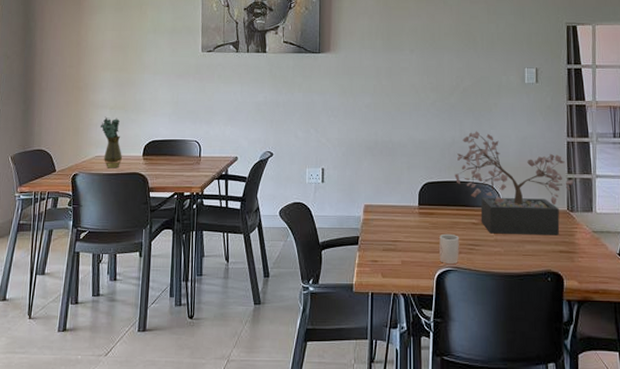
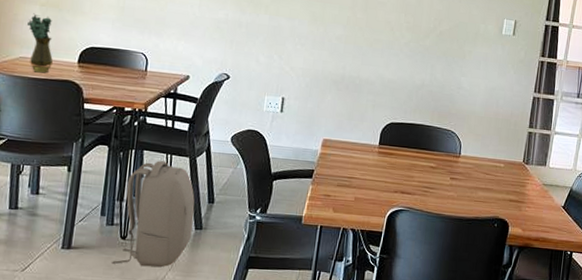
backpack: none [182,240,252,345] -> present [112,160,195,268]
mug: present [438,233,459,265] -> none [393,174,415,205]
decorative plant: present [454,131,574,236] -> none [419,76,534,185]

